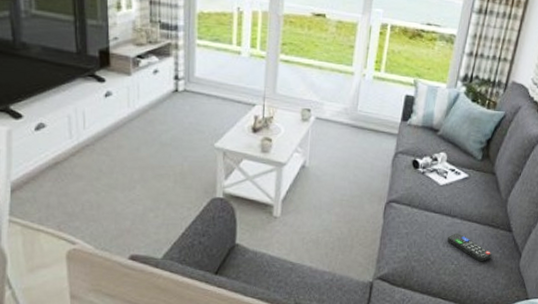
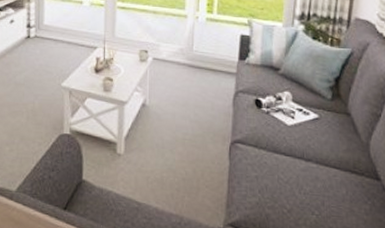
remote control: present [447,233,492,262] -> none [303,178,360,214]

